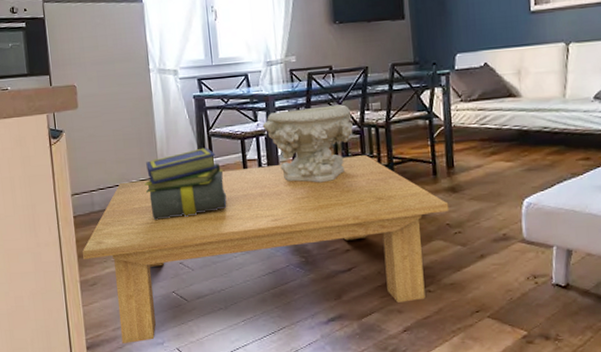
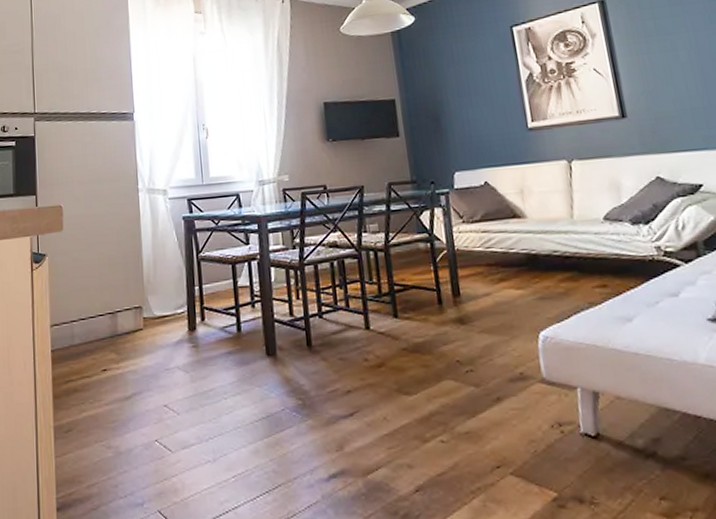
coffee table: present [82,155,449,345] -> none [59,282,459,505]
stack of books: present [144,147,227,220] -> none [129,273,217,355]
decorative bowl: present [262,104,353,183] -> none [254,226,351,313]

